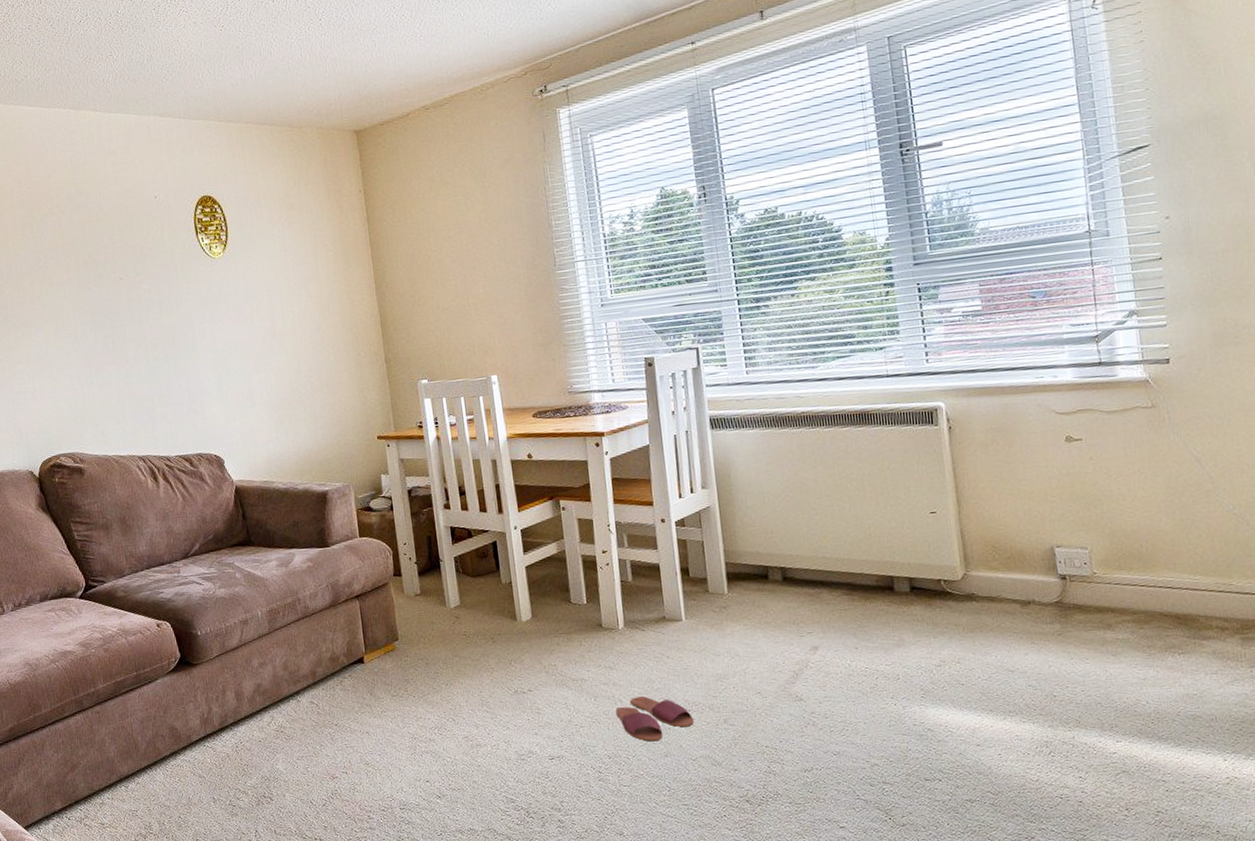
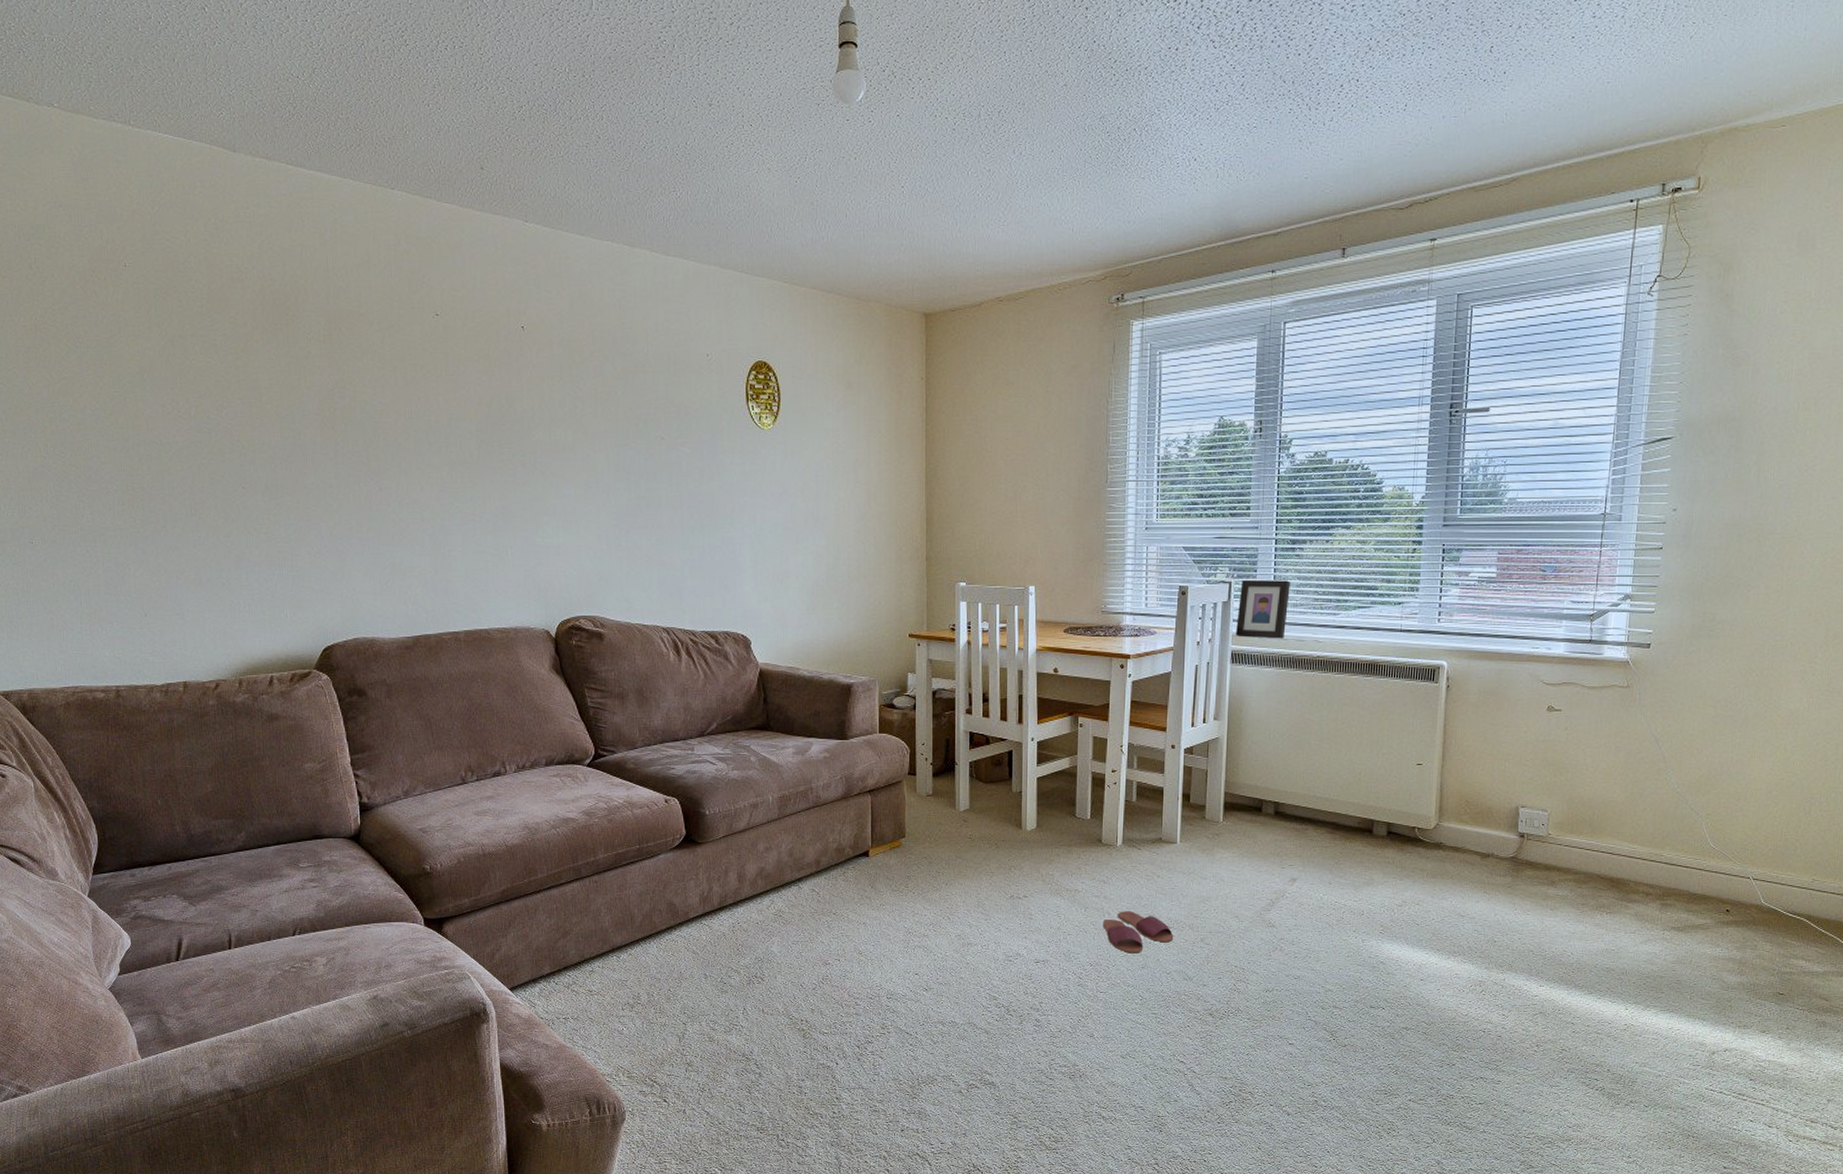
picture frame: none [708,339,764,402] -> present [1235,580,1290,639]

